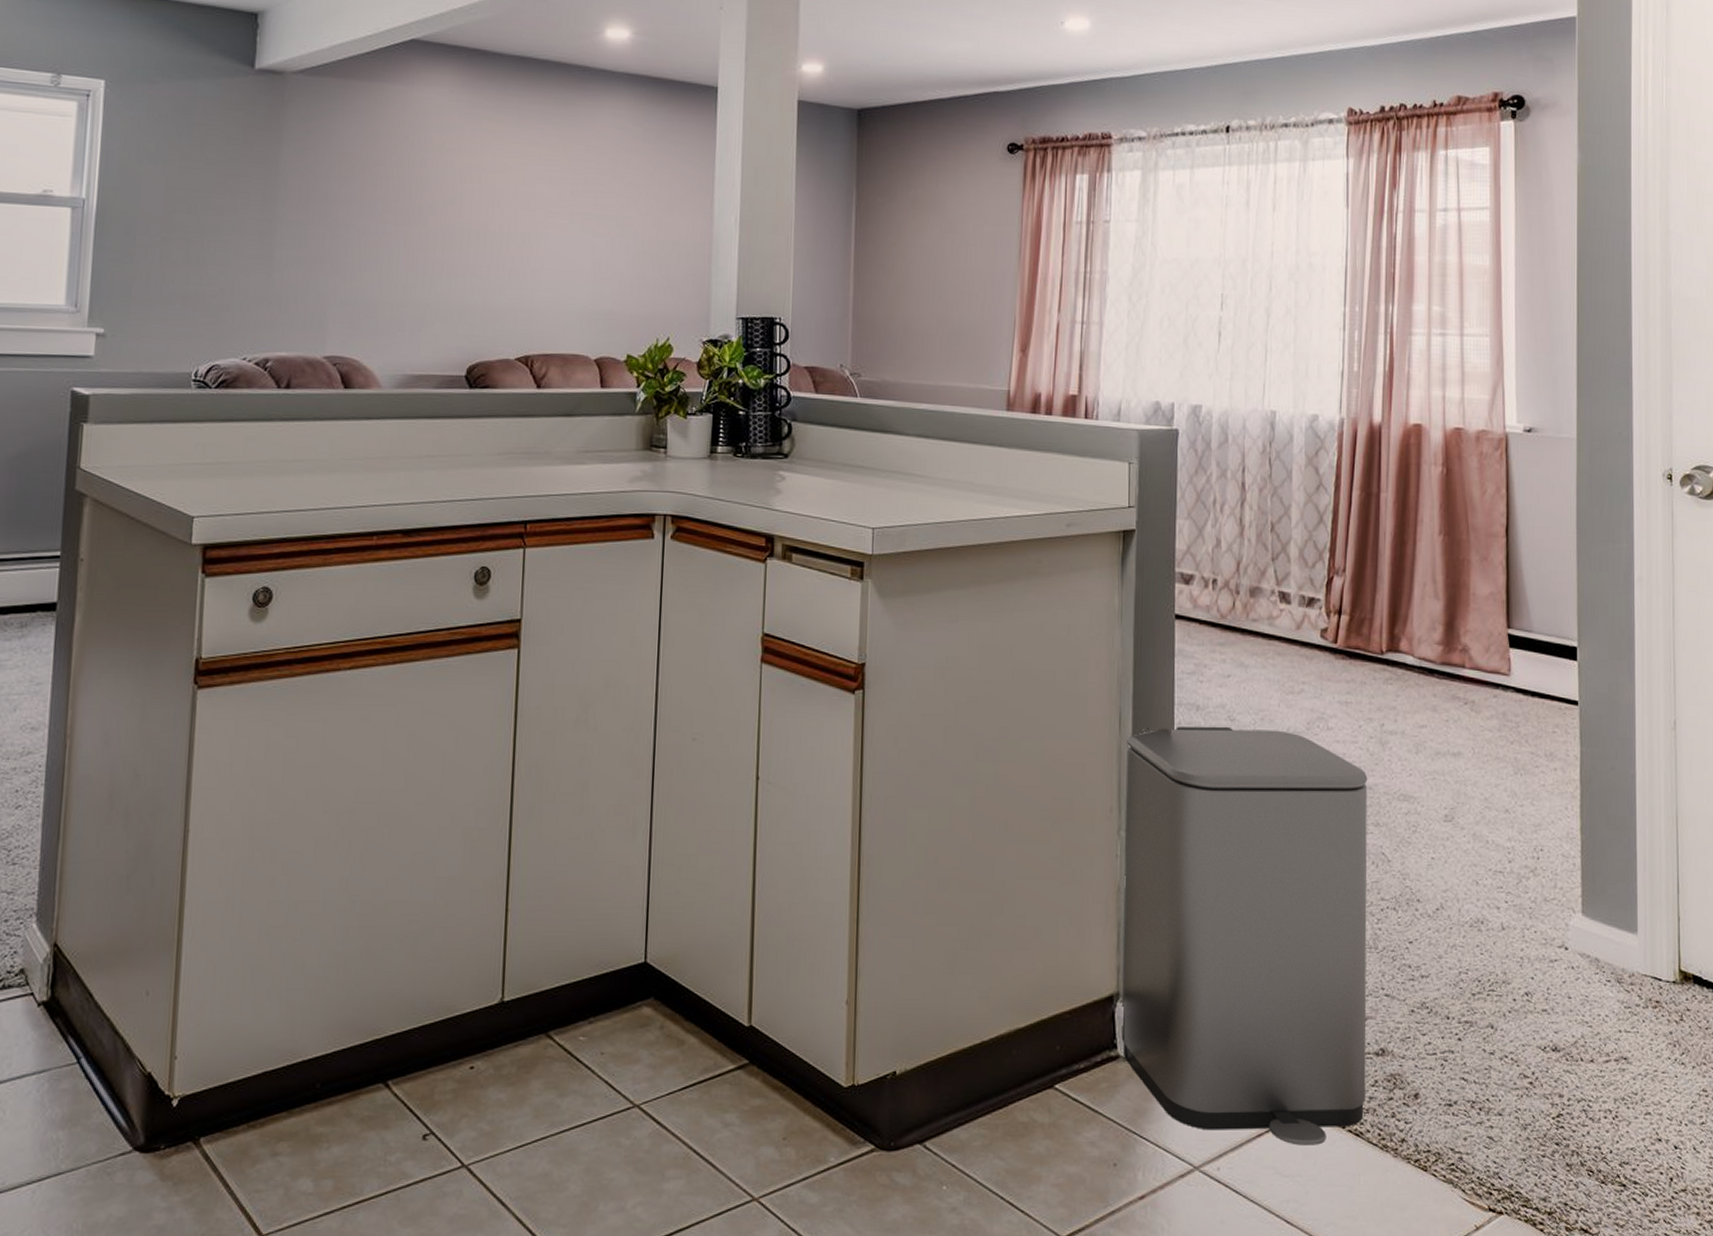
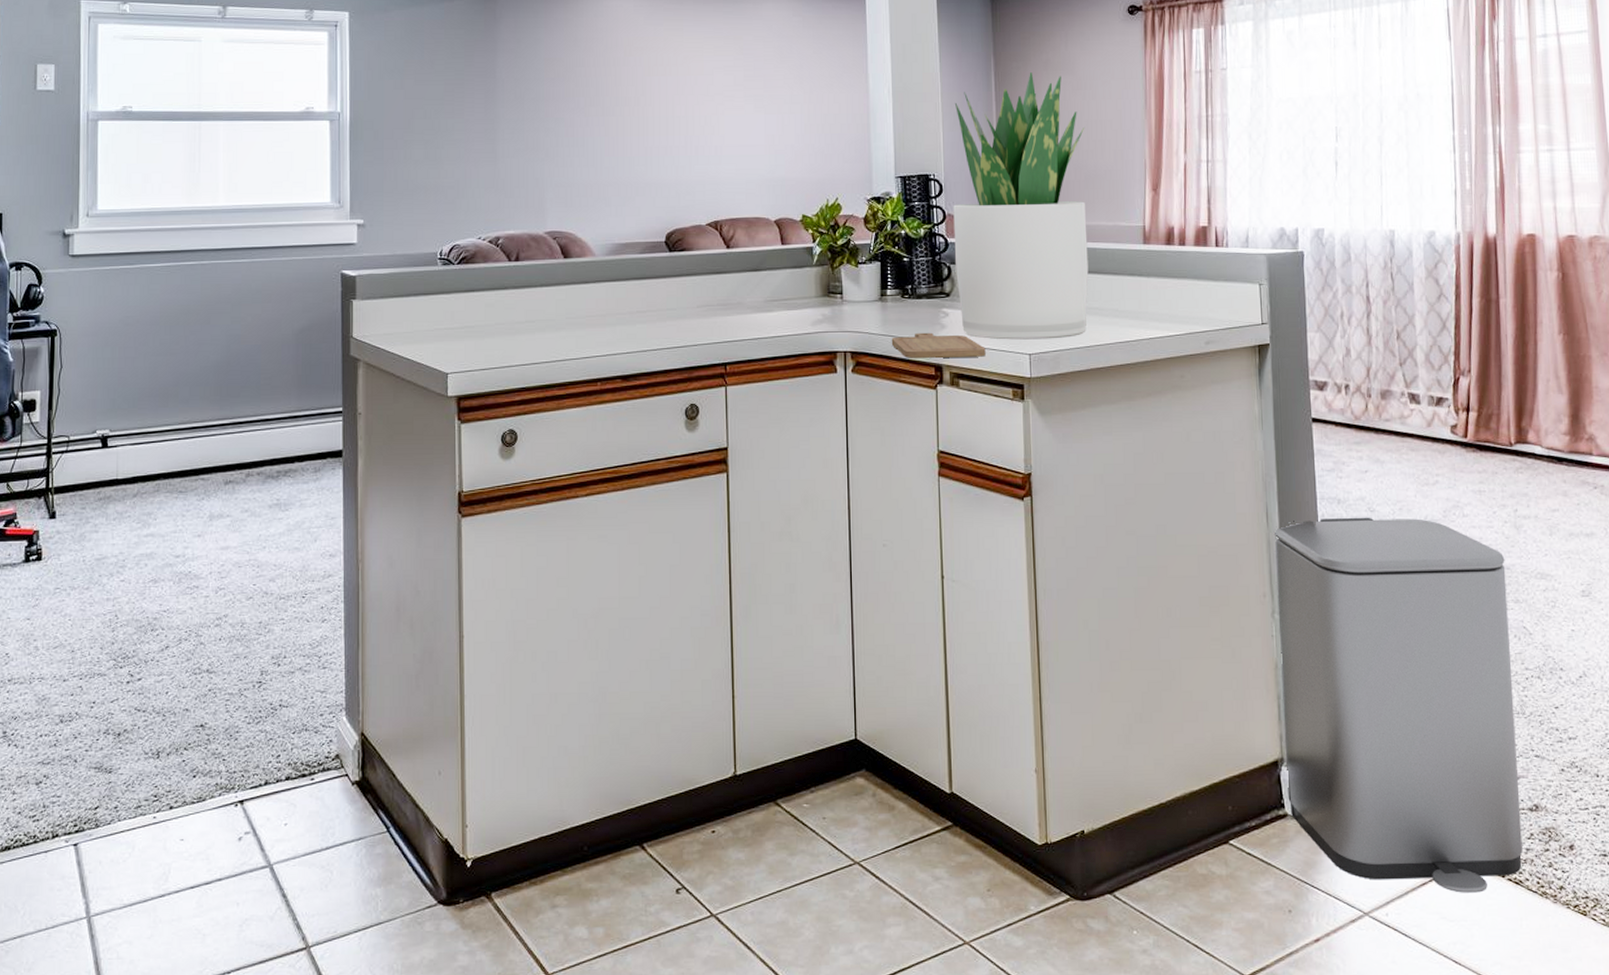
chopping board: none [718,497,824,529] -> present [891,332,986,359]
planter: none [797,210,952,512] -> present [953,72,1089,340]

